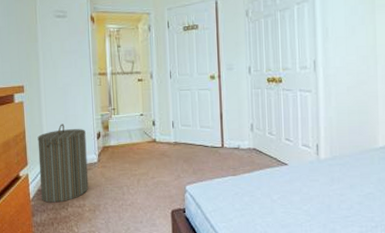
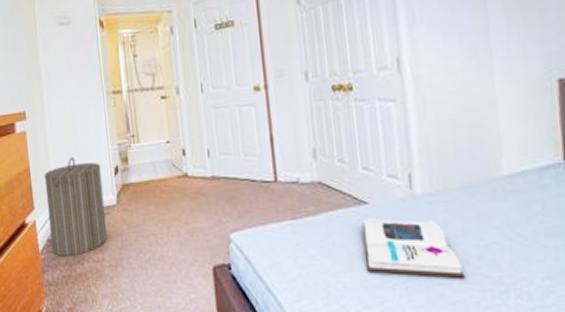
book: none [282,176,350,218] -> present [361,218,465,278]

